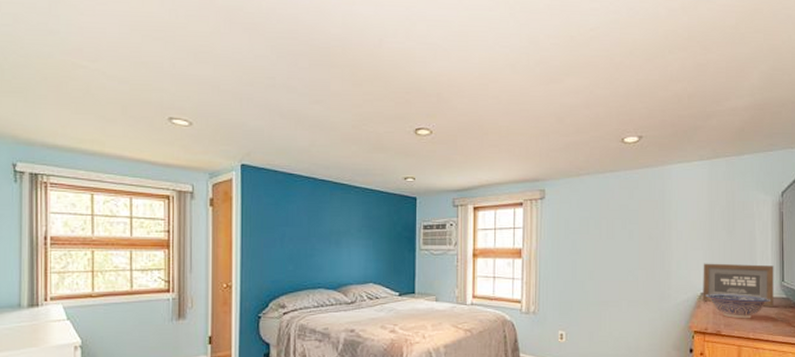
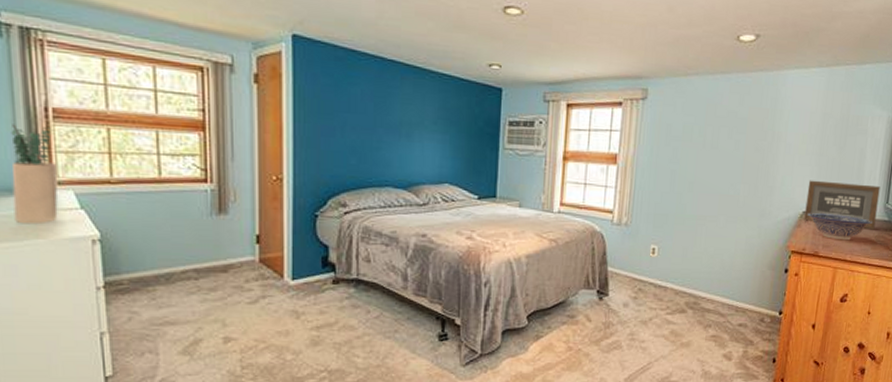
vase: none [15,249,51,335] -> present [11,122,58,225]

